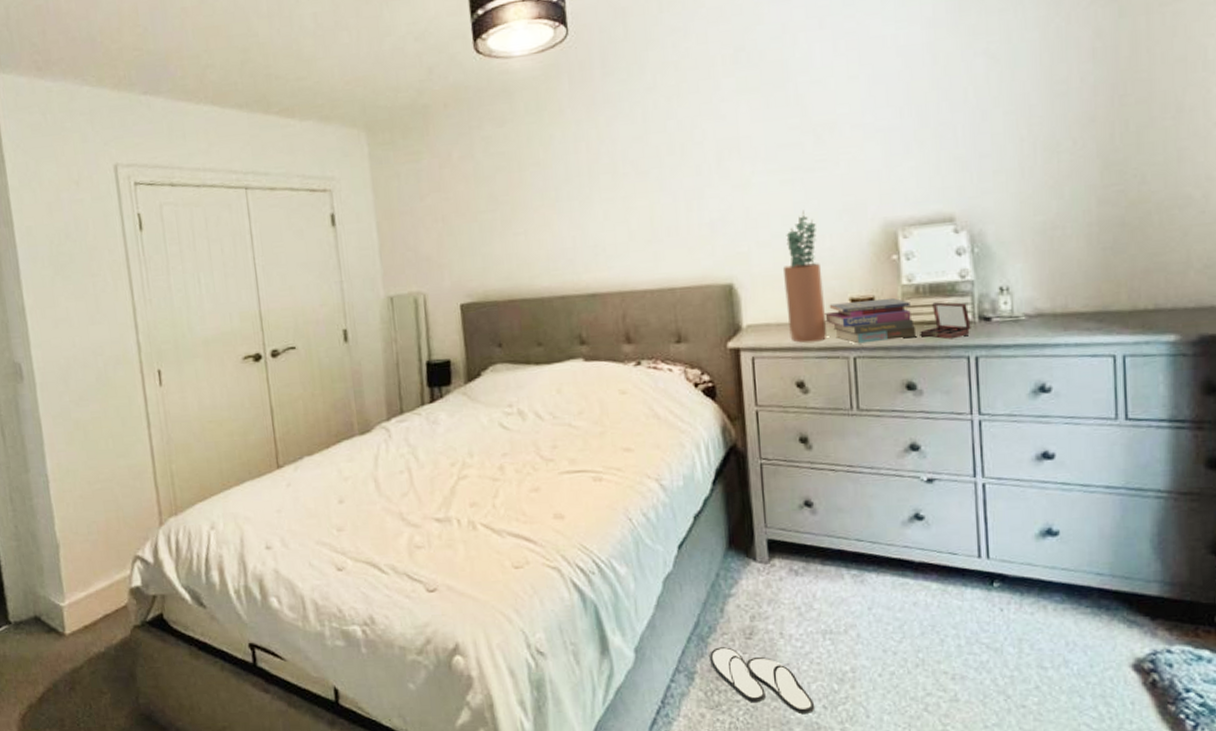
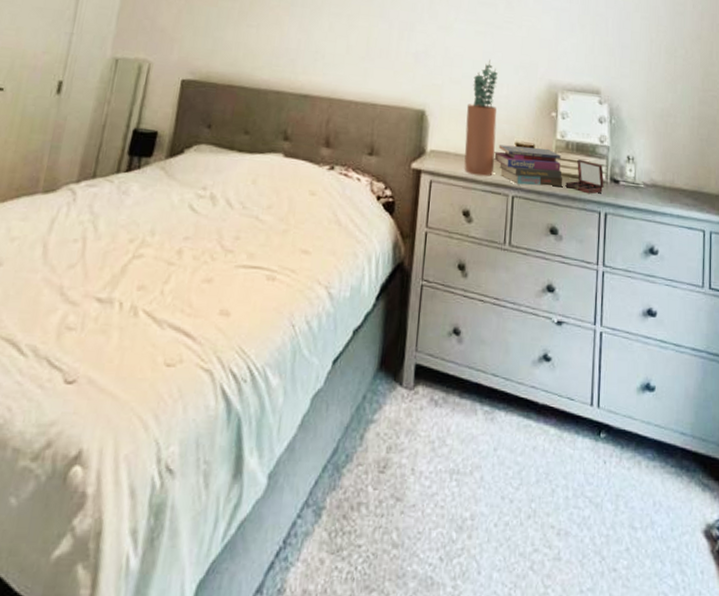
slippers: present [710,647,815,713] -> none [340,480,432,565]

